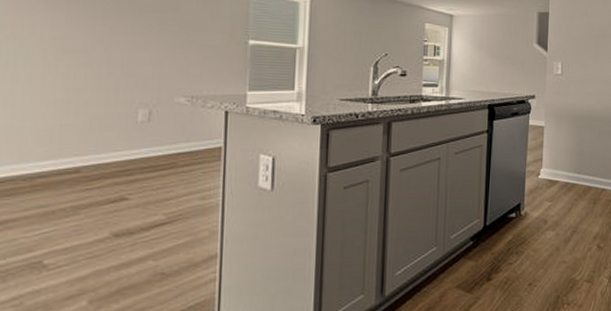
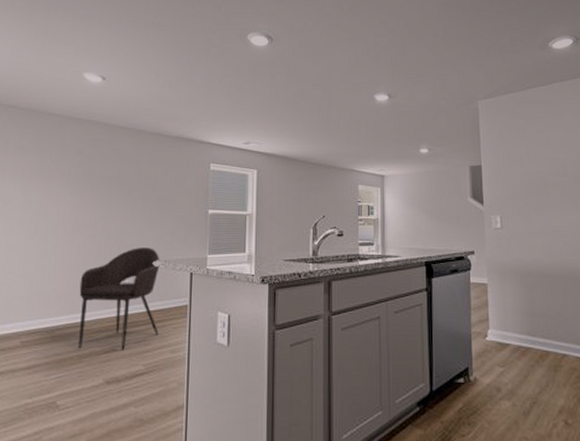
armchair: none [70,80,185,199] -> present [78,248,160,351]

